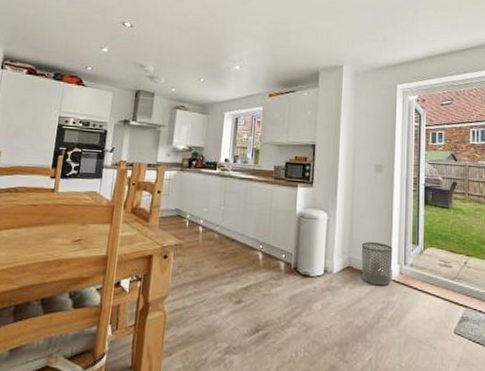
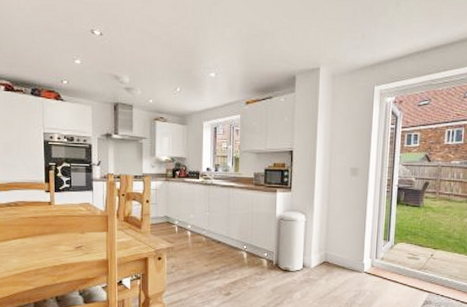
waste bin: present [361,241,393,286] -> none [336,239,366,277]

